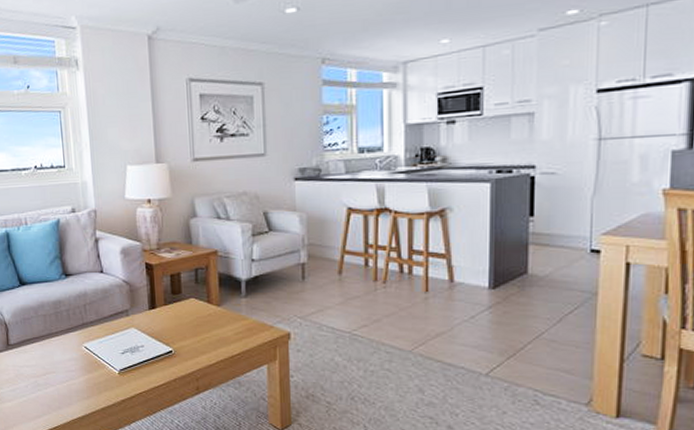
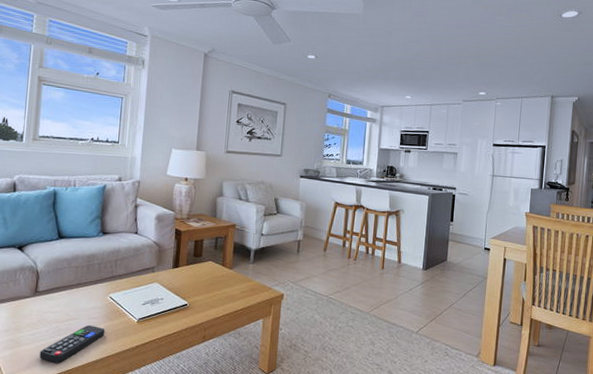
remote control: none [23,379,86,420] -> present [39,325,105,363]

